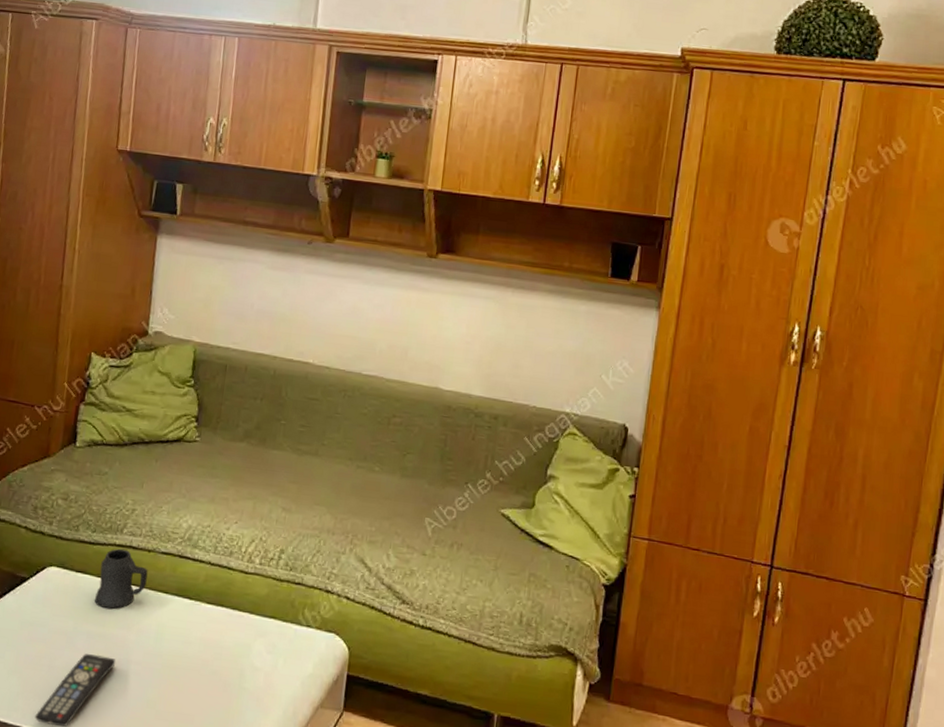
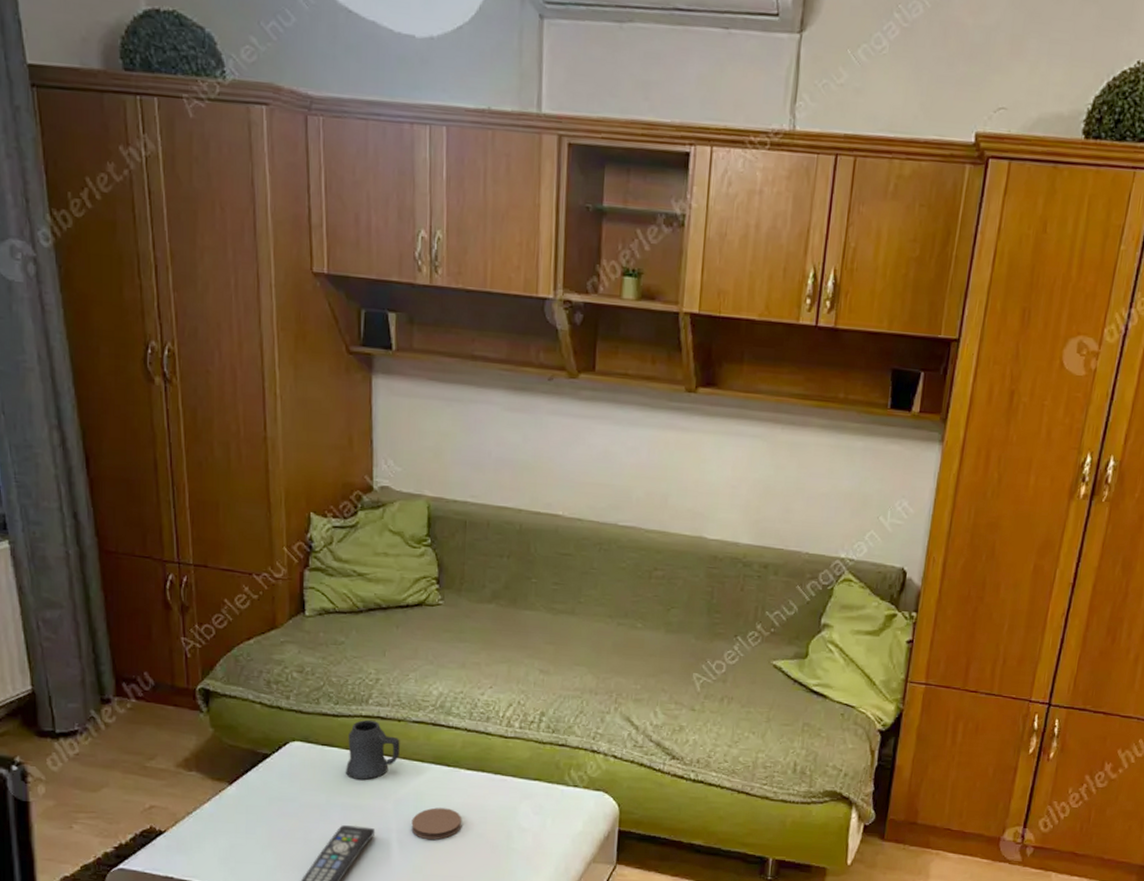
coaster: none [149,641,199,674] -> present [411,807,462,840]

